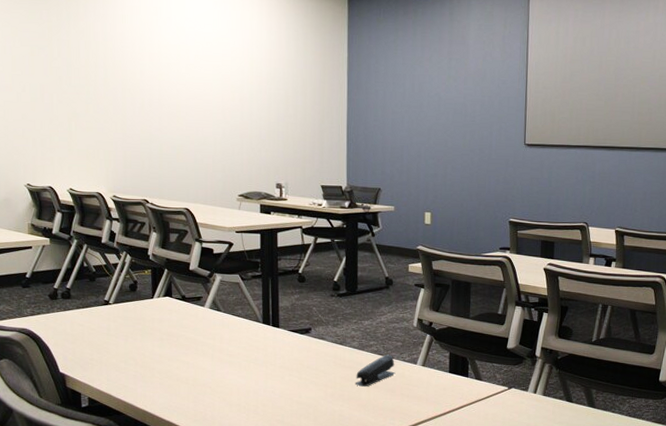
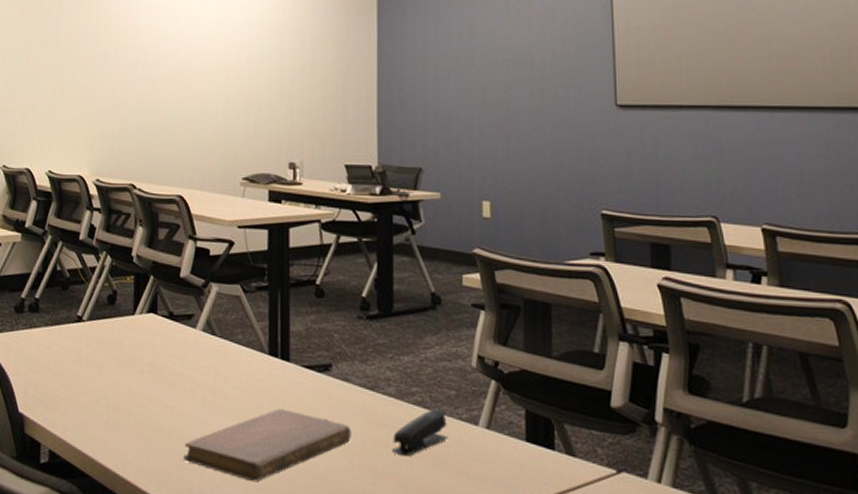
notebook: none [198,360,326,410] -> present [183,408,352,483]

